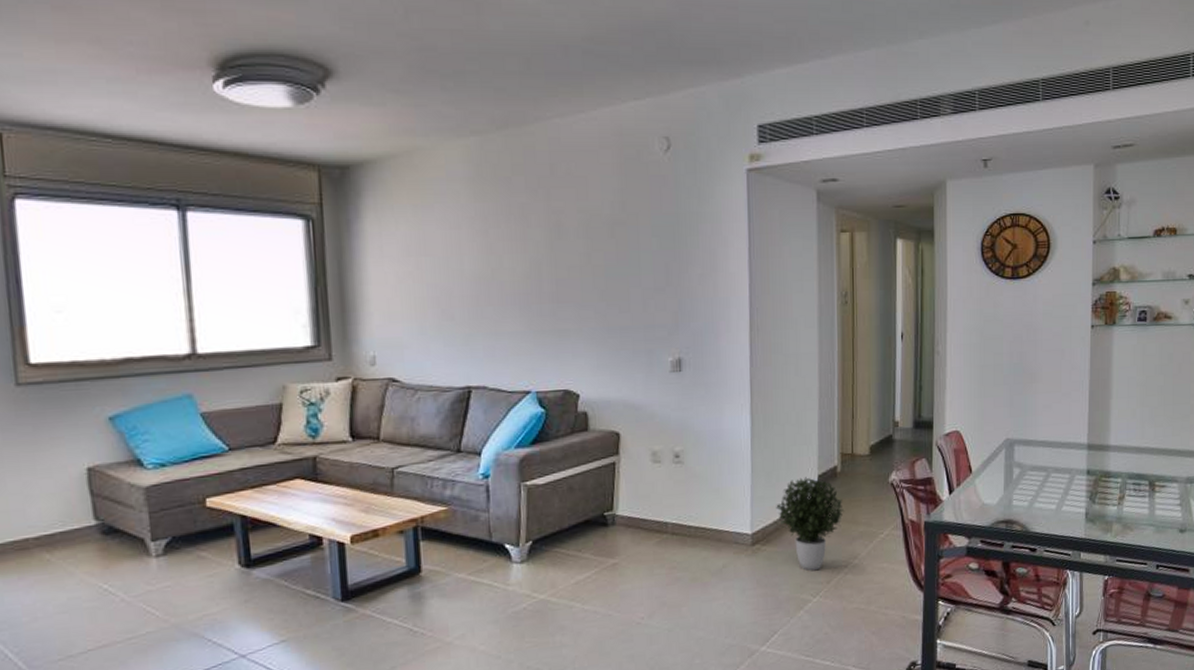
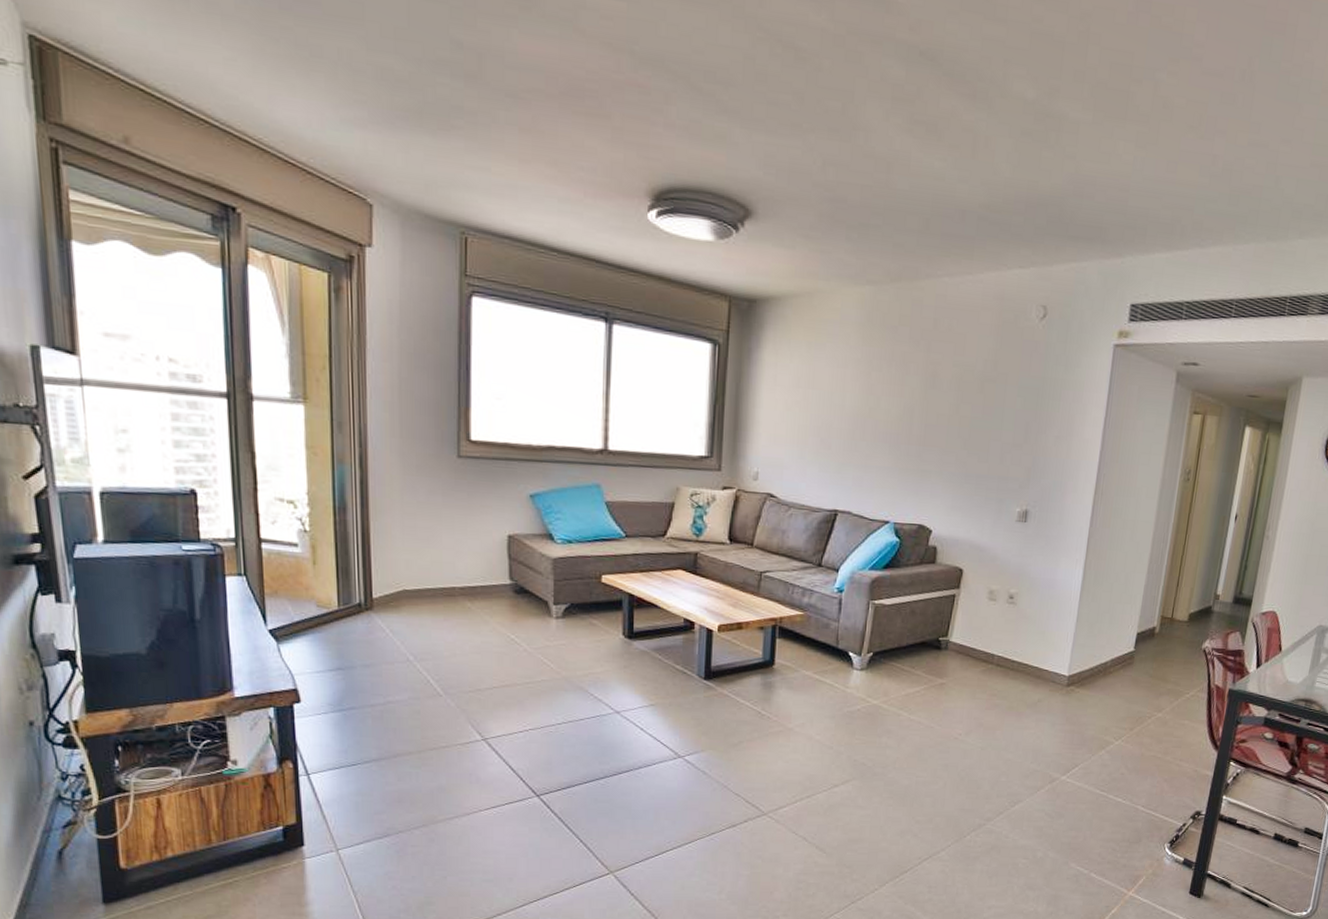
potted plant: present [776,477,845,571] -> none [1094,633,1157,718]

